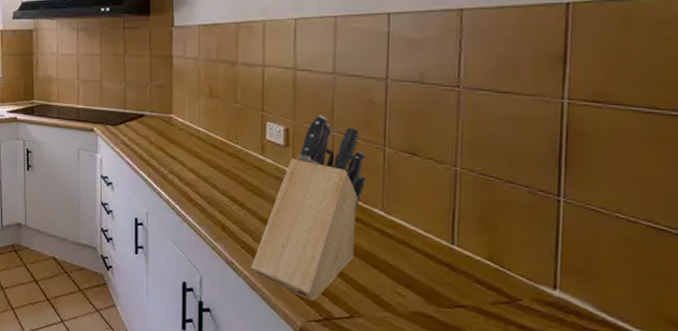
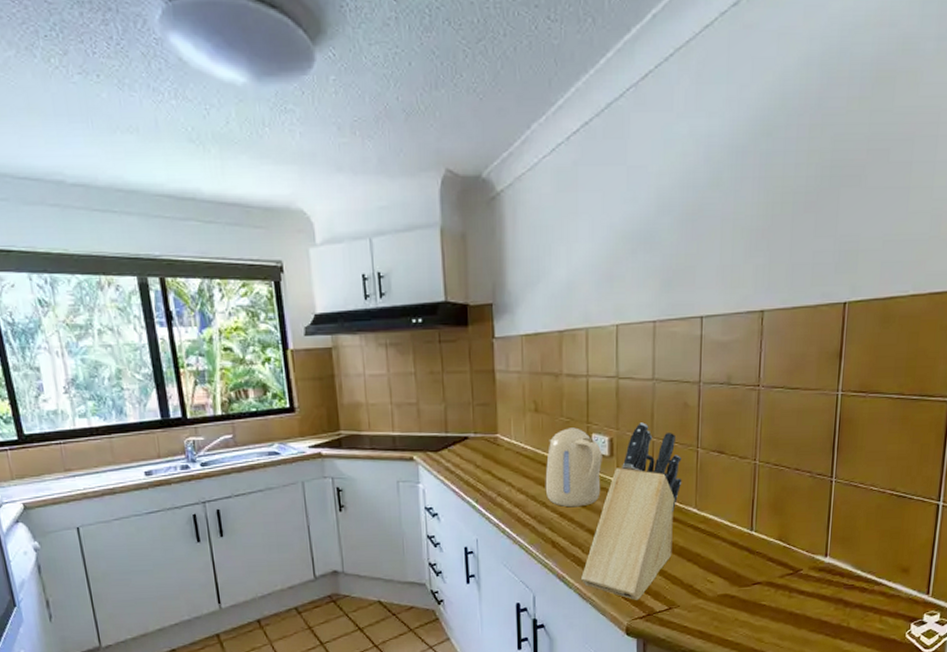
kettle: none [216,114,277,194] -> present [545,427,602,507]

